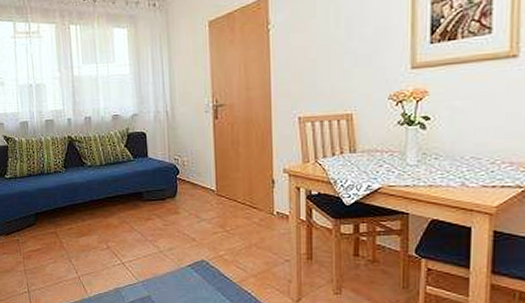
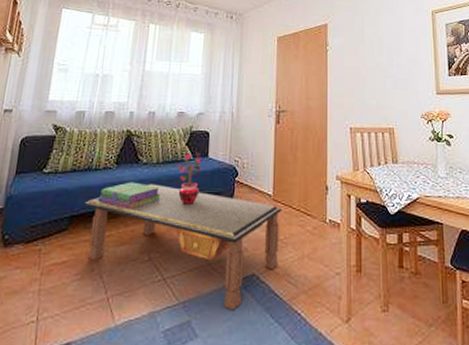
coffee table: none [43,184,227,289] -> present [82,183,282,311]
stack of books: none [54,183,109,208] -> present [97,181,161,211]
potted plant: none [120,153,144,202] -> present [177,152,202,206]

